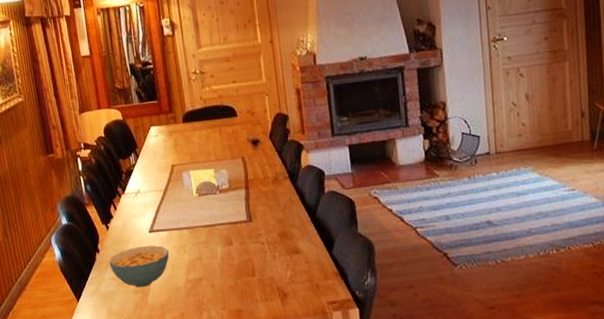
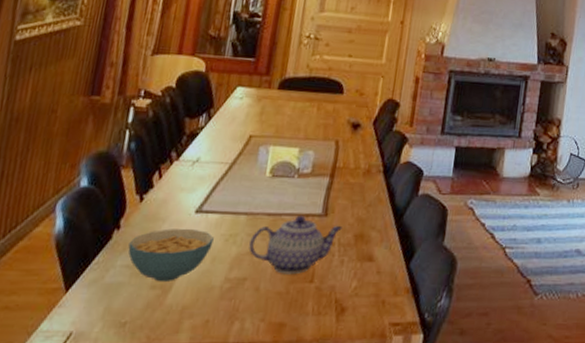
teapot: none [196,223,267,272] -> present [249,214,342,275]

